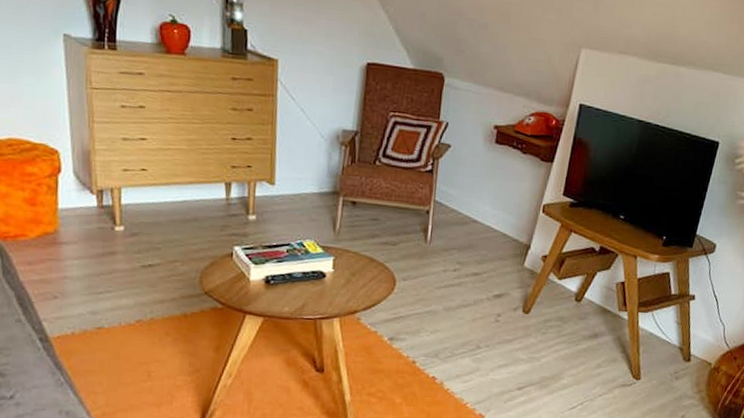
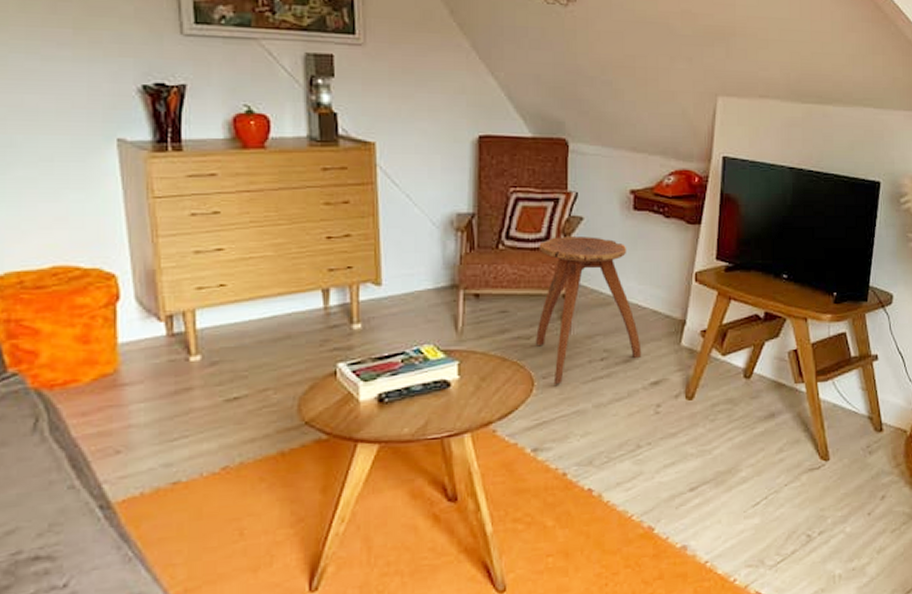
stool: none [399,159,490,287] -> present [535,237,642,385]

